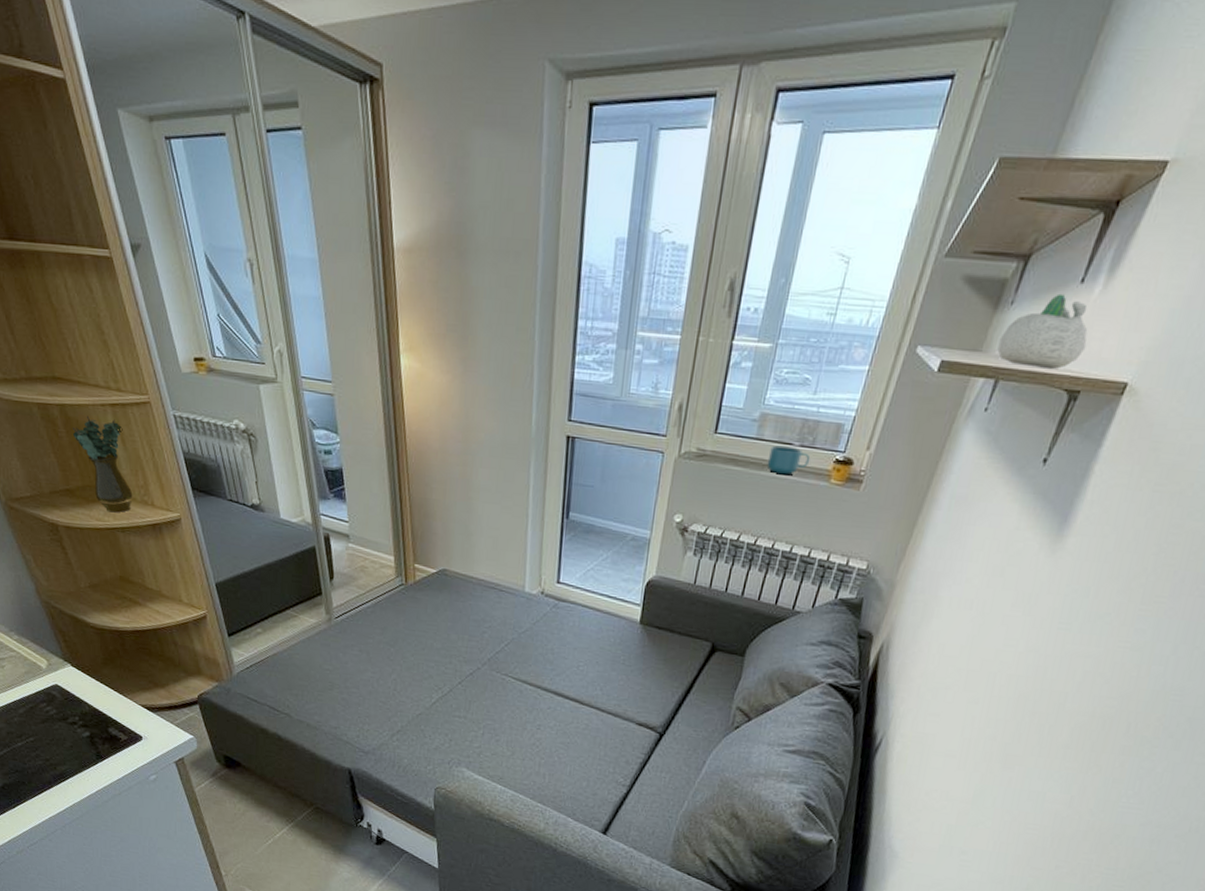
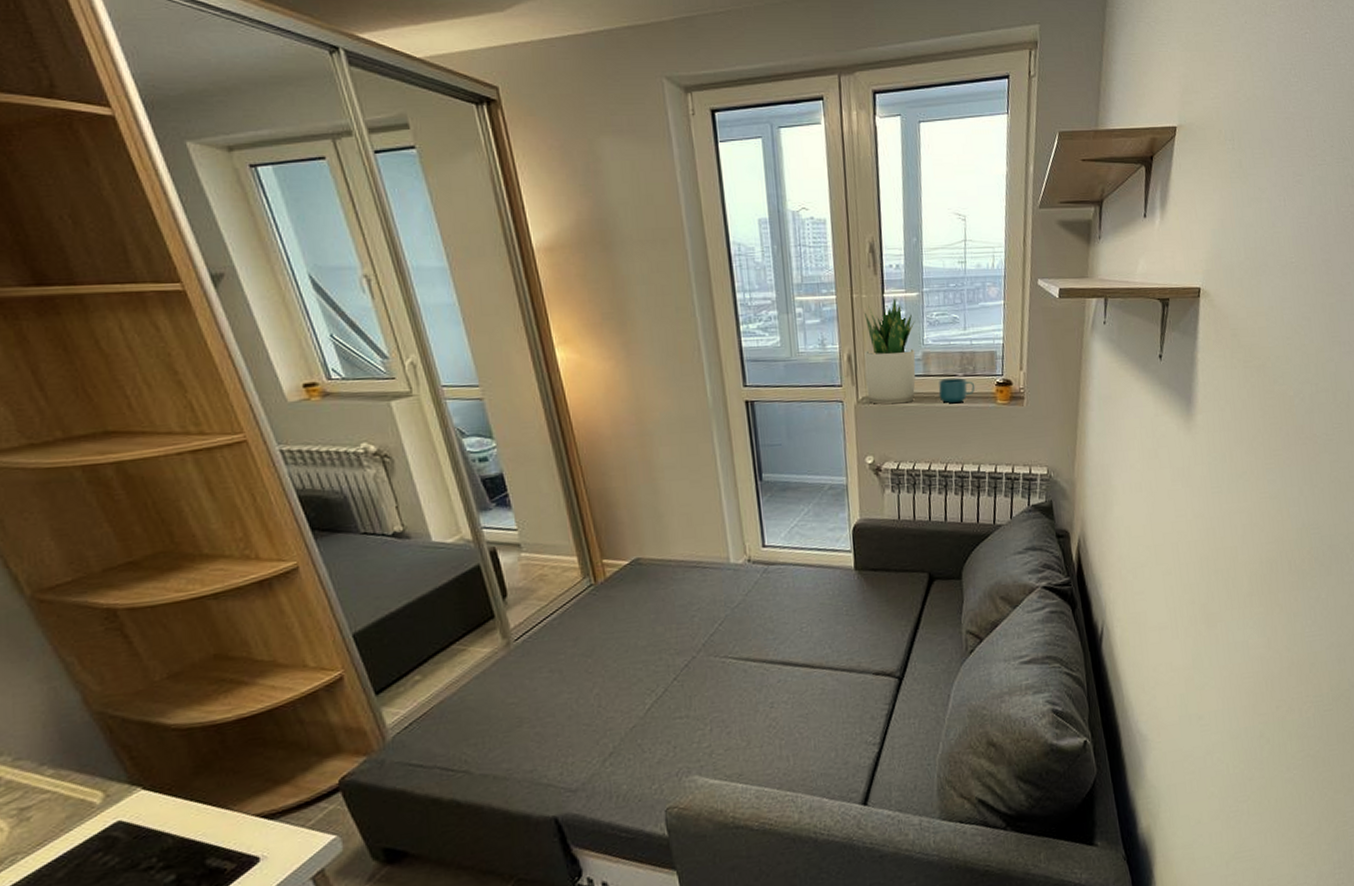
vase: present [72,415,133,513] -> none [135,467,229,579]
planter: none [690,345,761,466] -> present [863,297,916,405]
succulent planter: present [997,293,1088,370] -> none [1098,227,1163,286]

